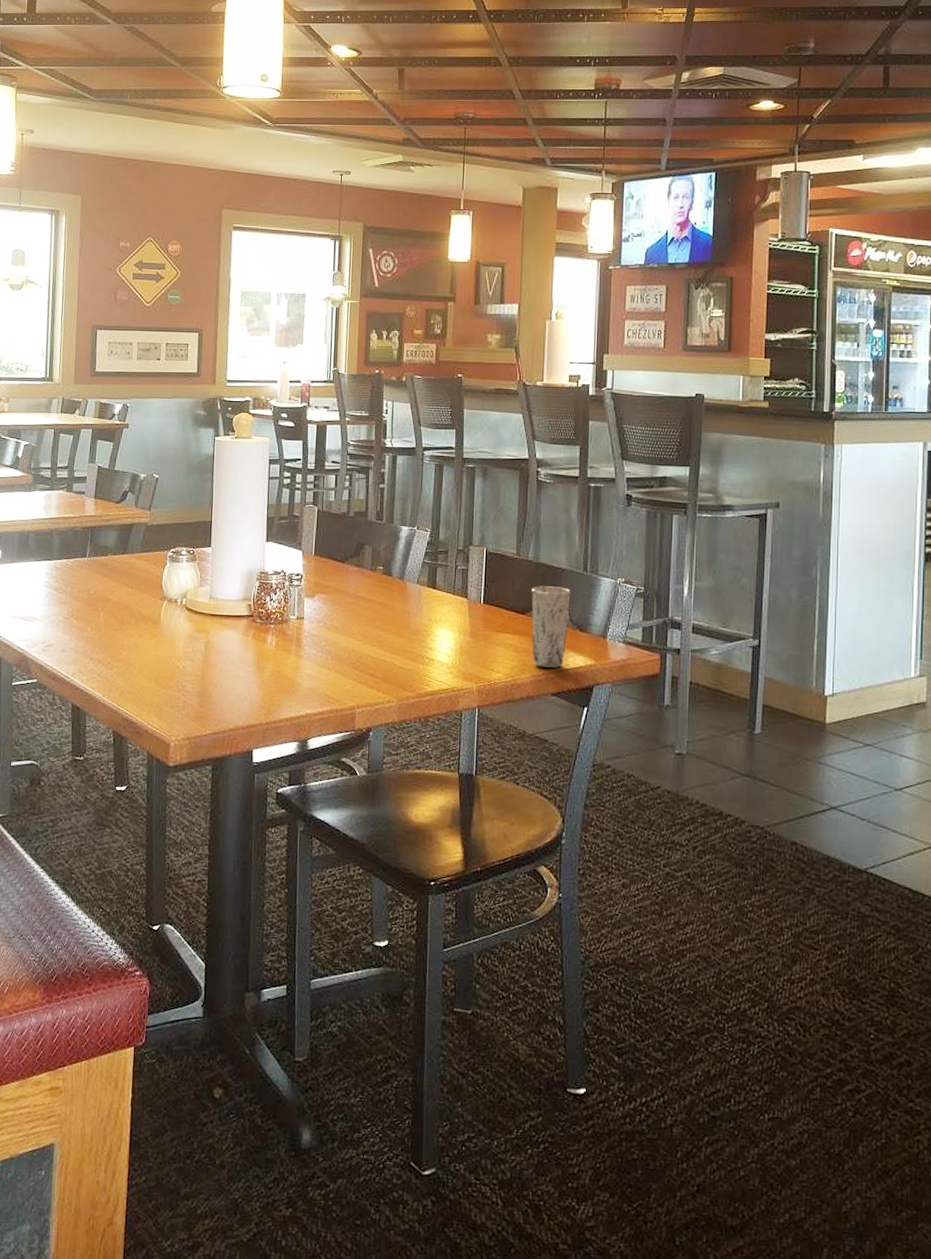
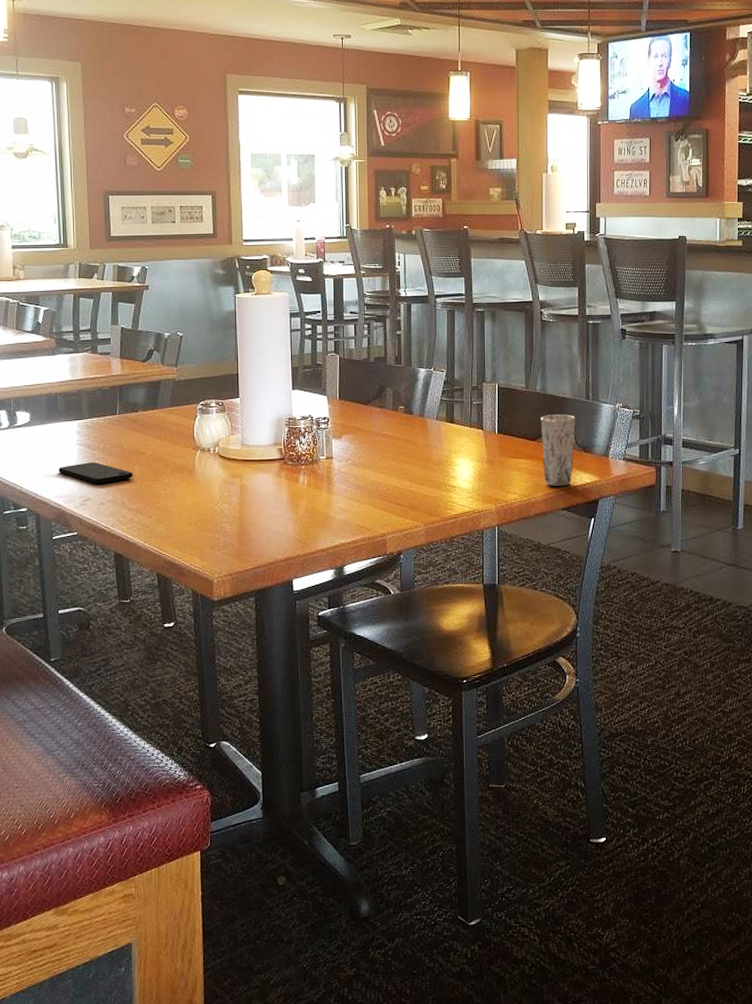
smartphone: none [24,606,97,630] -> present [59,462,133,484]

